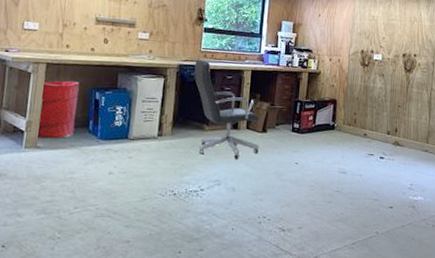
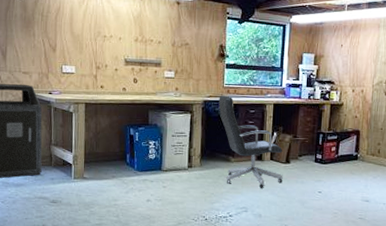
laundry hamper: present [38,80,80,139] -> none [84,118,116,171]

